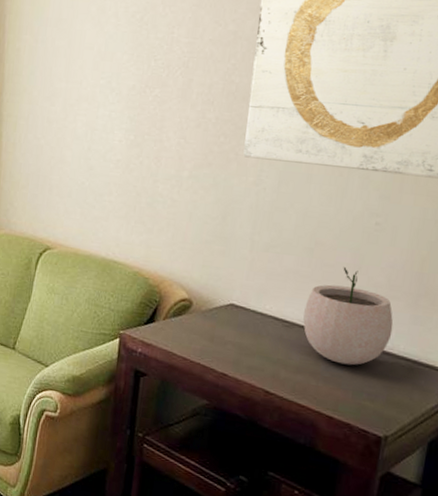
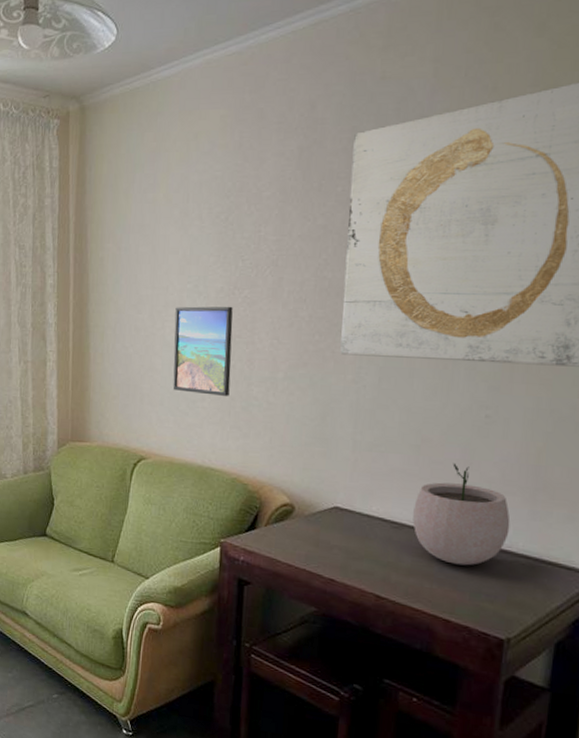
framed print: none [81,101,143,192] -> present [173,306,233,396]

